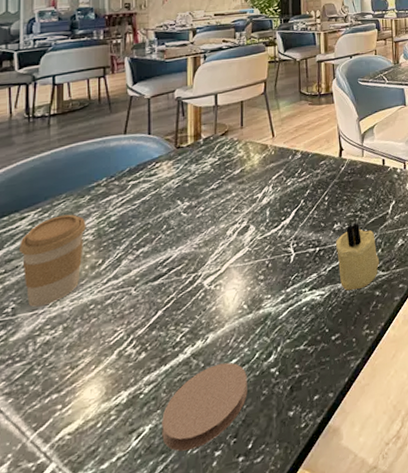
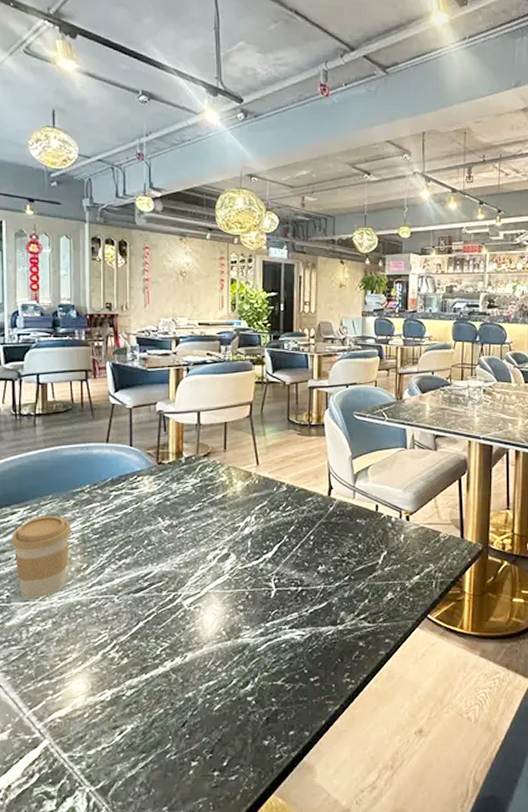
coaster: present [162,362,248,452] -> none [143,683,224,755]
candle: present [336,223,380,291] -> none [320,568,366,636]

